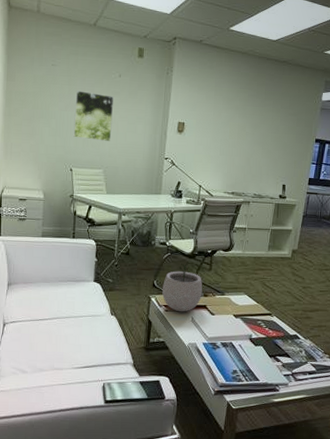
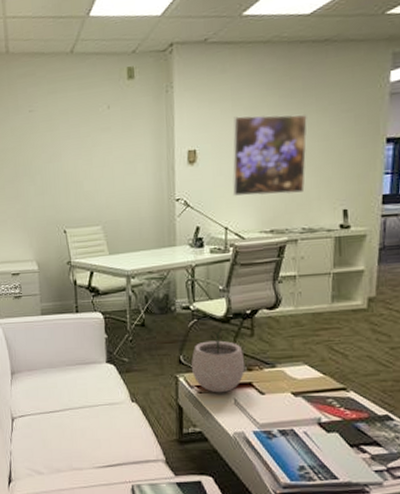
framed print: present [73,90,114,141] -> none [59,134,107,193]
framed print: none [207,103,266,168] -> present [232,114,307,197]

